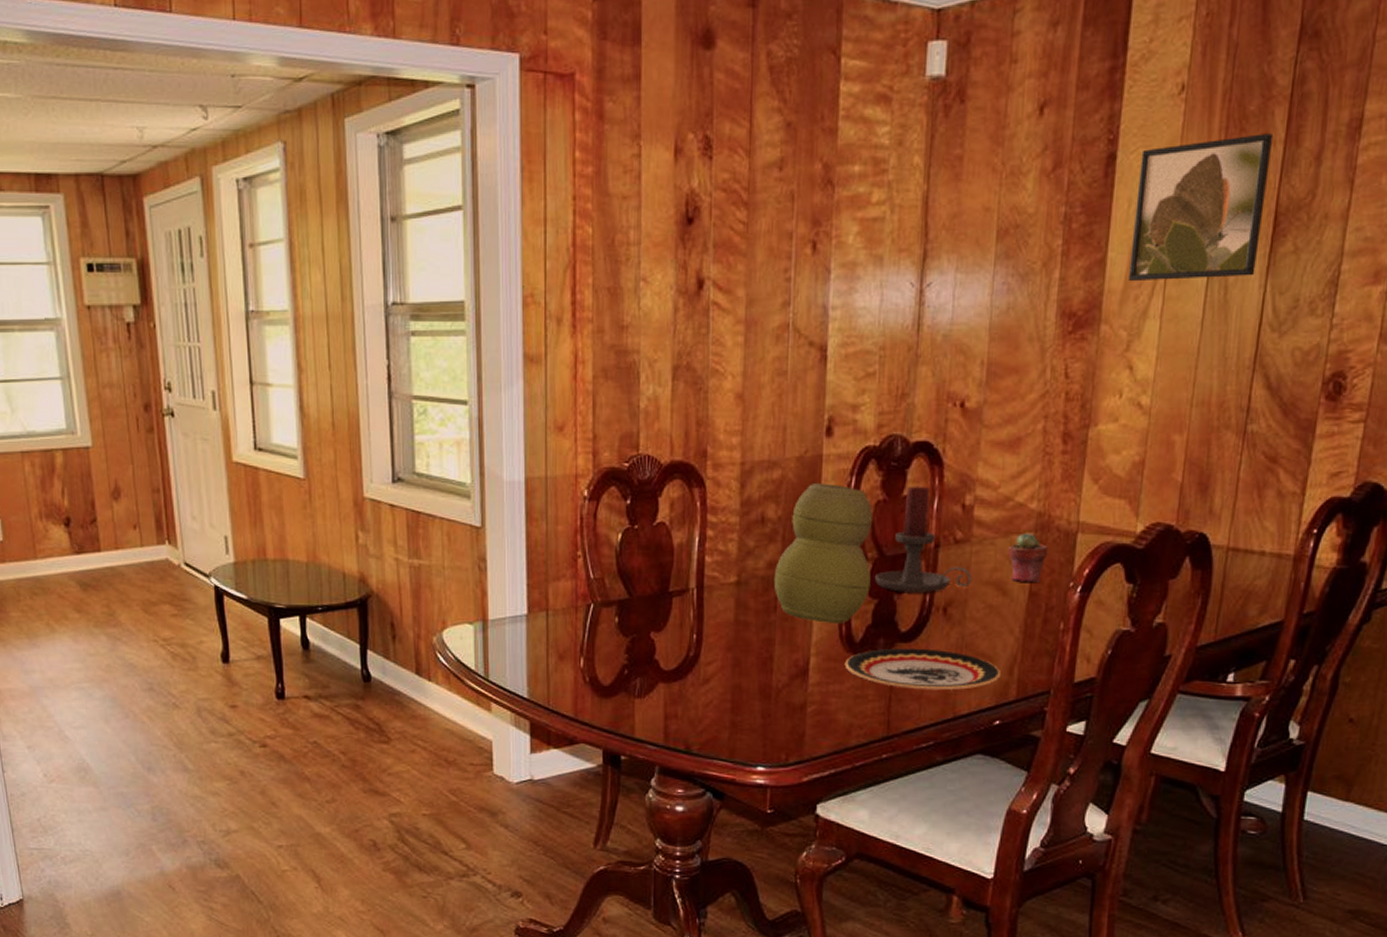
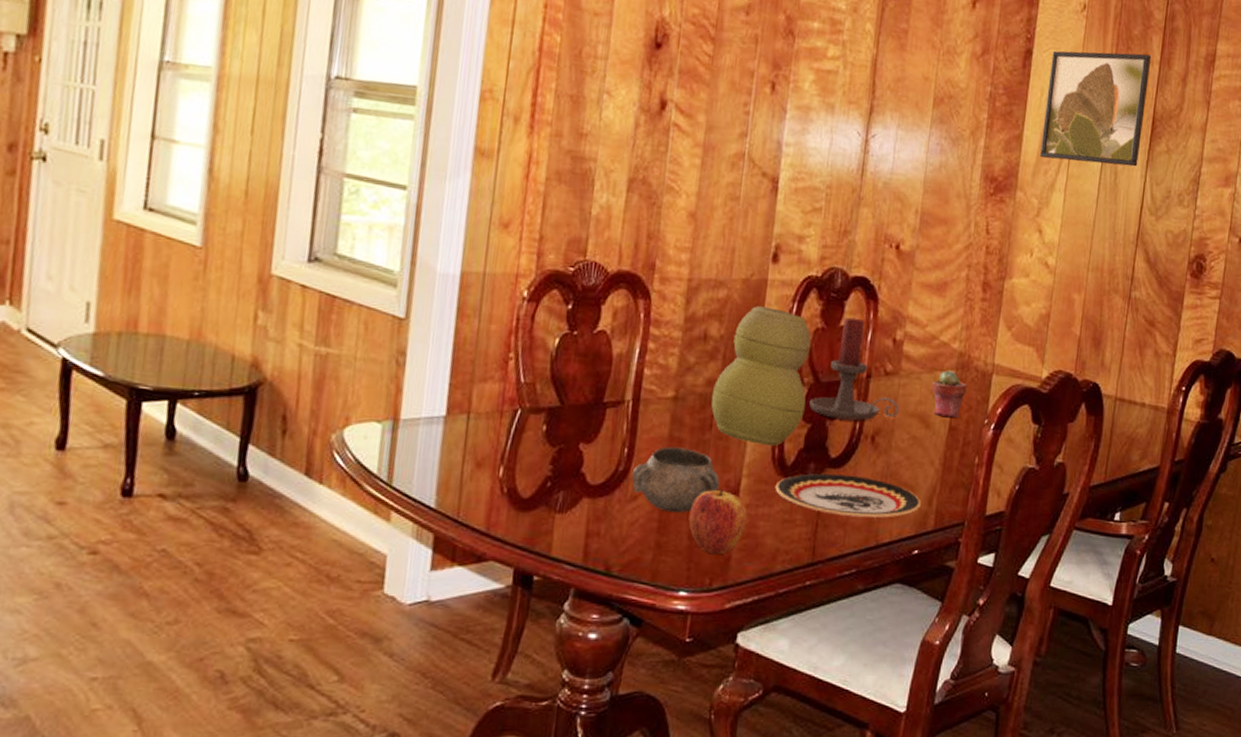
decorative bowl: none [703,630,788,694] -> present [632,446,720,513]
apple: none [760,669,818,732] -> present [688,489,747,555]

